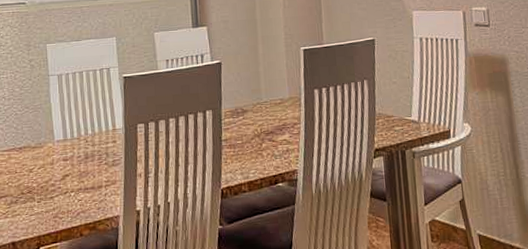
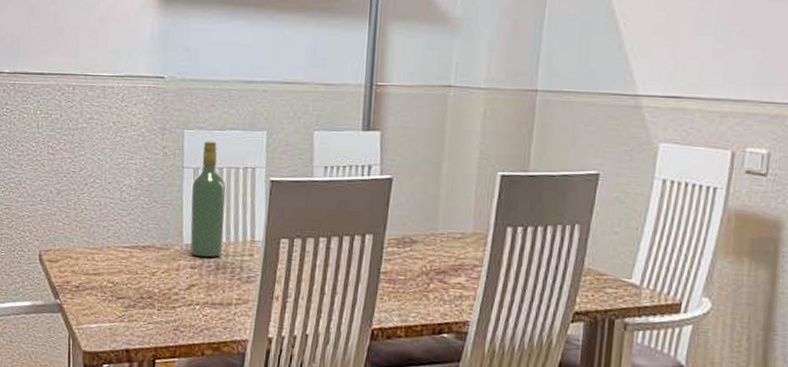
wine bottle: none [57,50,89,150] -> present [190,141,226,258]

